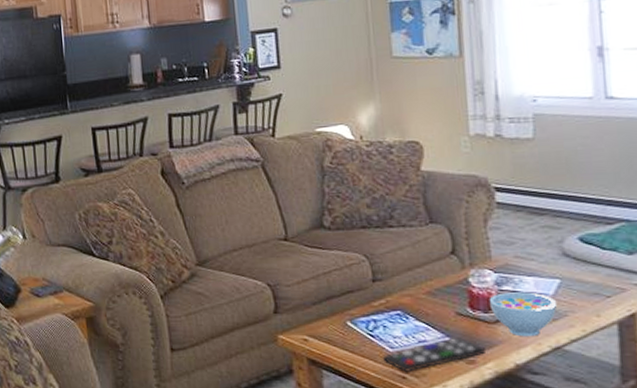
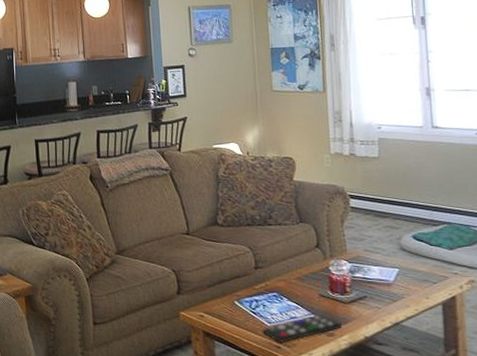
bowl: present [489,292,557,337] -> none [345,278,397,315]

